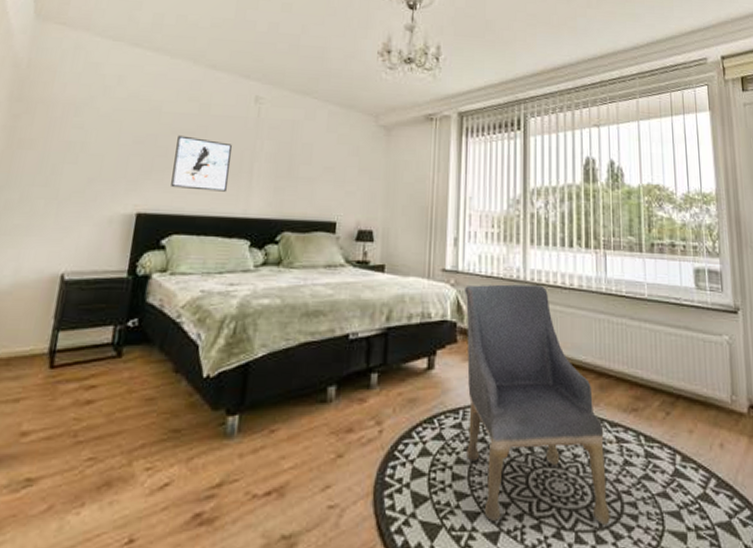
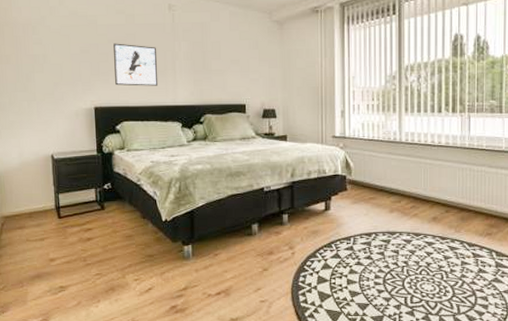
armchair: present [465,284,610,525] -> none [352,144,466,312]

